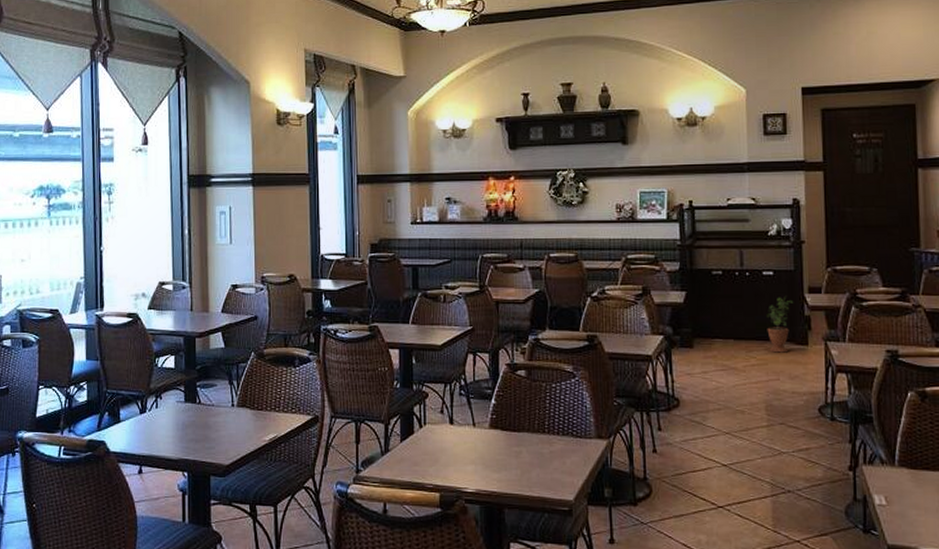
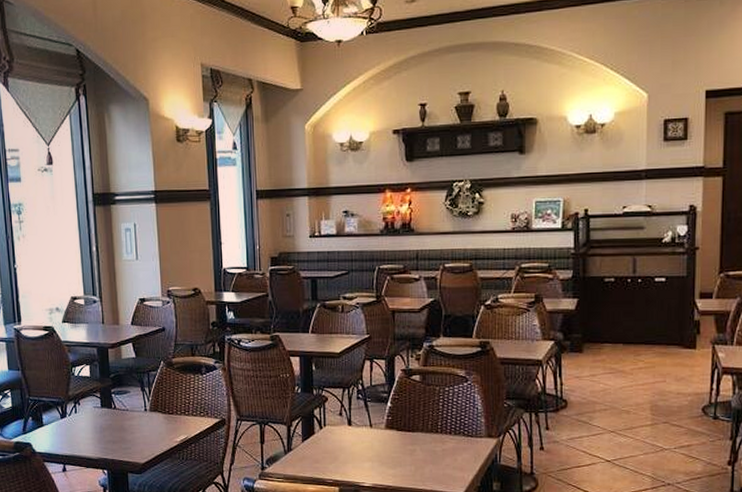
potted plant: present [766,295,794,353] -> none [656,301,684,356]

